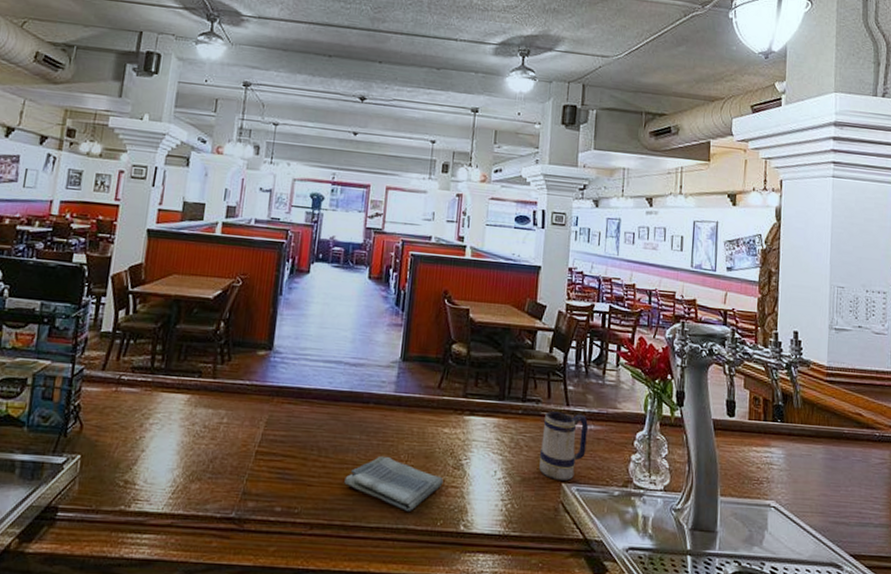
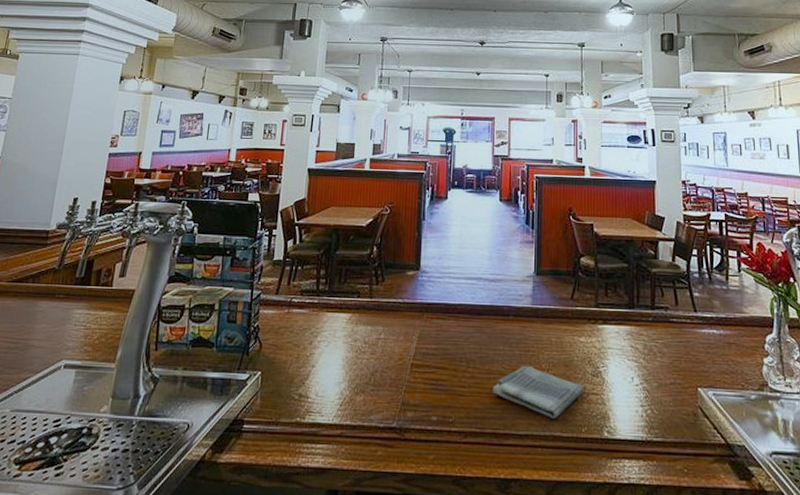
beer mug: present [539,411,589,482] -> none [673,318,718,387]

